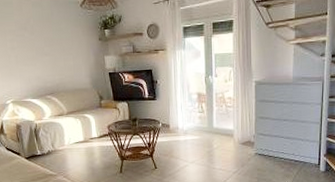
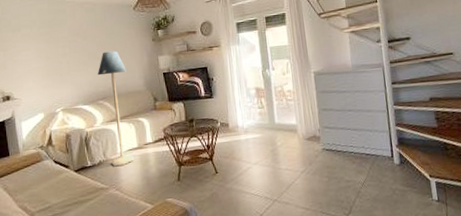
floor lamp: none [45,48,80,156] -> present [97,51,134,166]

